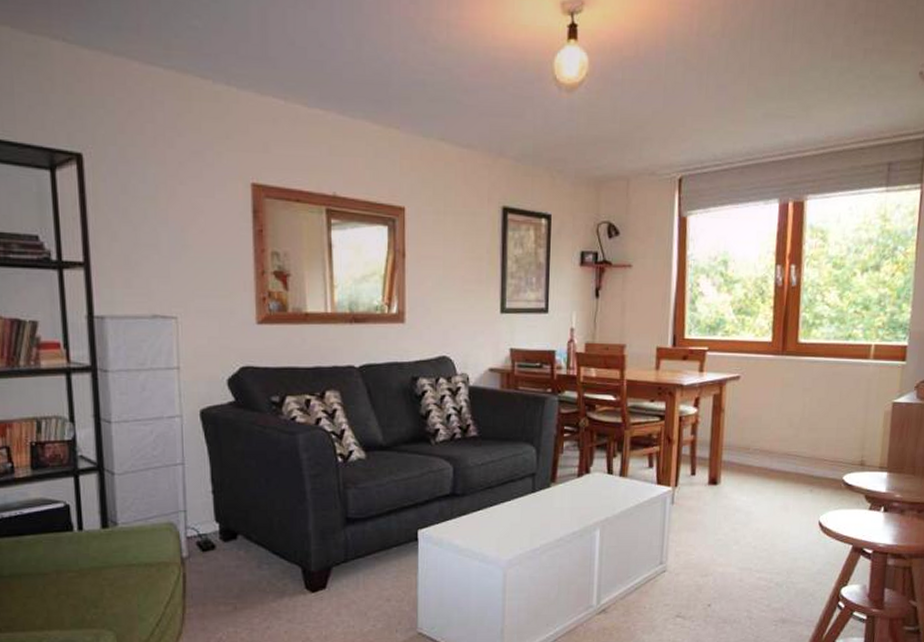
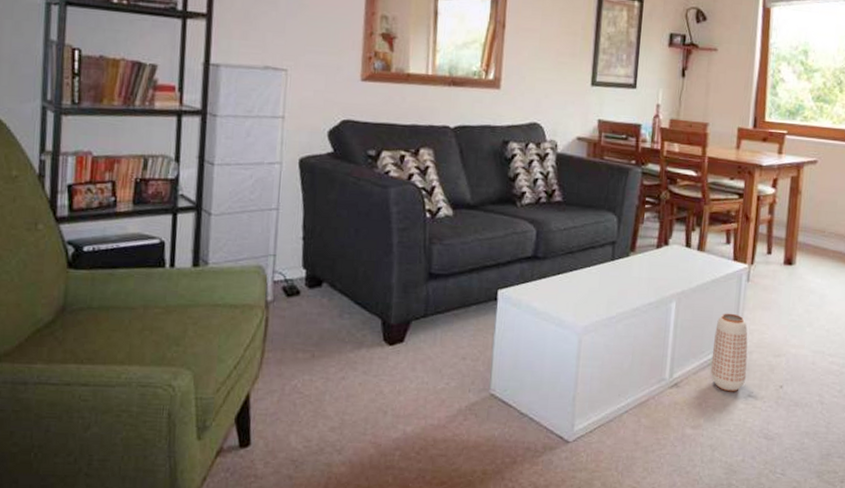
vase: none [637,537,675,614] -> present [710,313,748,392]

